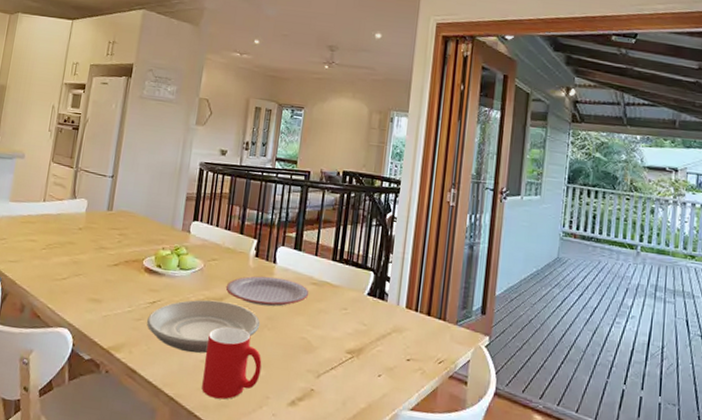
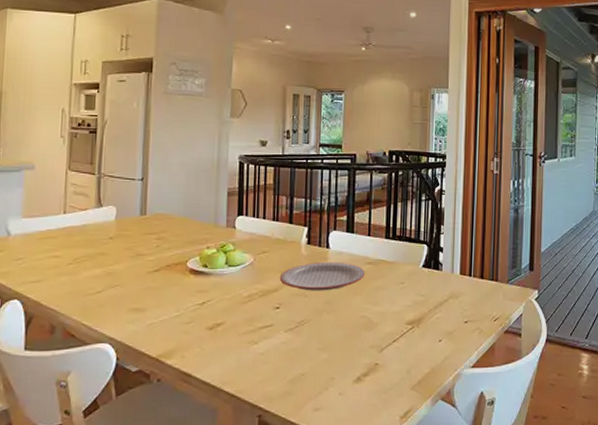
plate: present [147,299,260,354] -> none [198,292,319,348]
cup: present [201,326,262,400] -> none [264,316,324,388]

